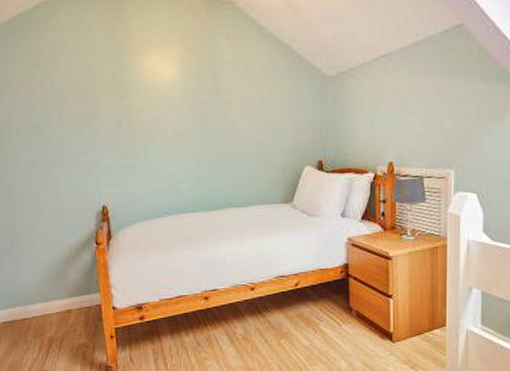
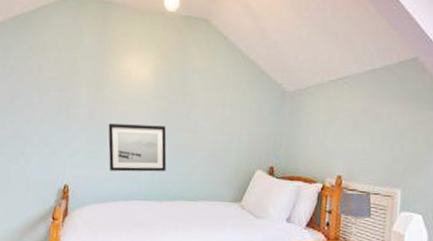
wall art: none [139,129,210,185] -> present [108,123,167,172]

